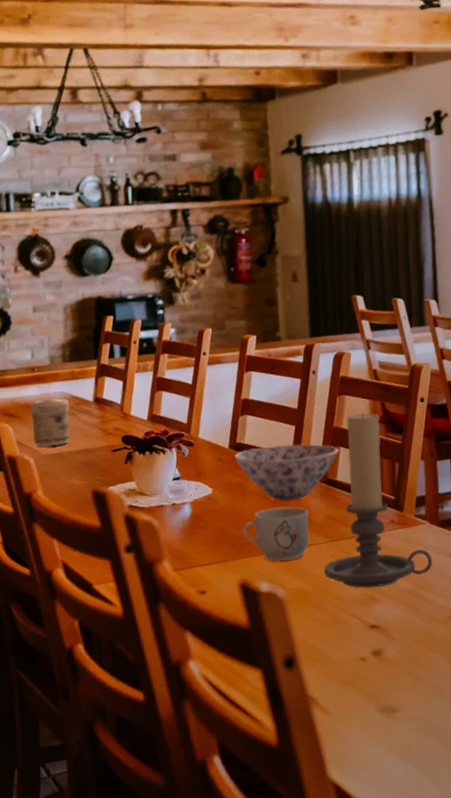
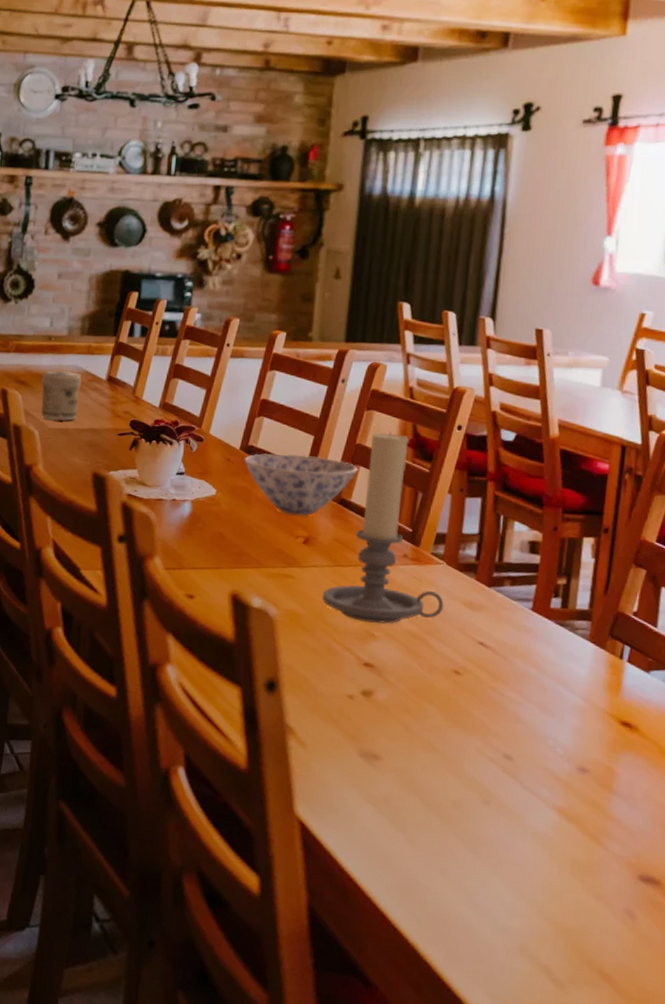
mug: present [242,507,310,561] -> none [241,520,314,579]

